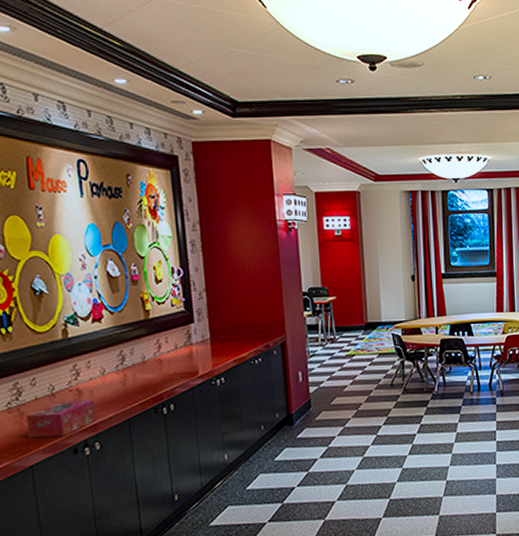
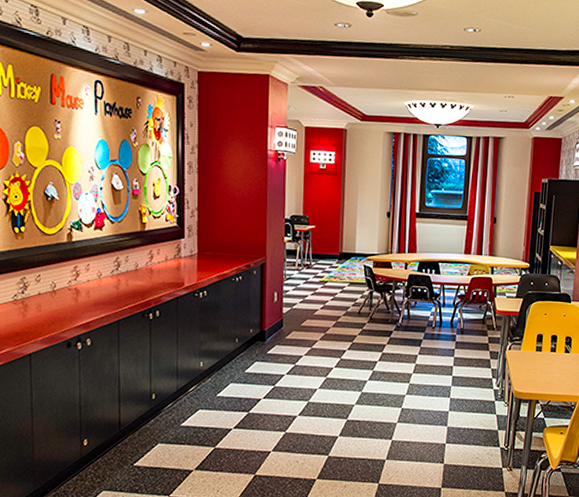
tissue box: present [26,399,97,438] -> none [29,298,90,330]

